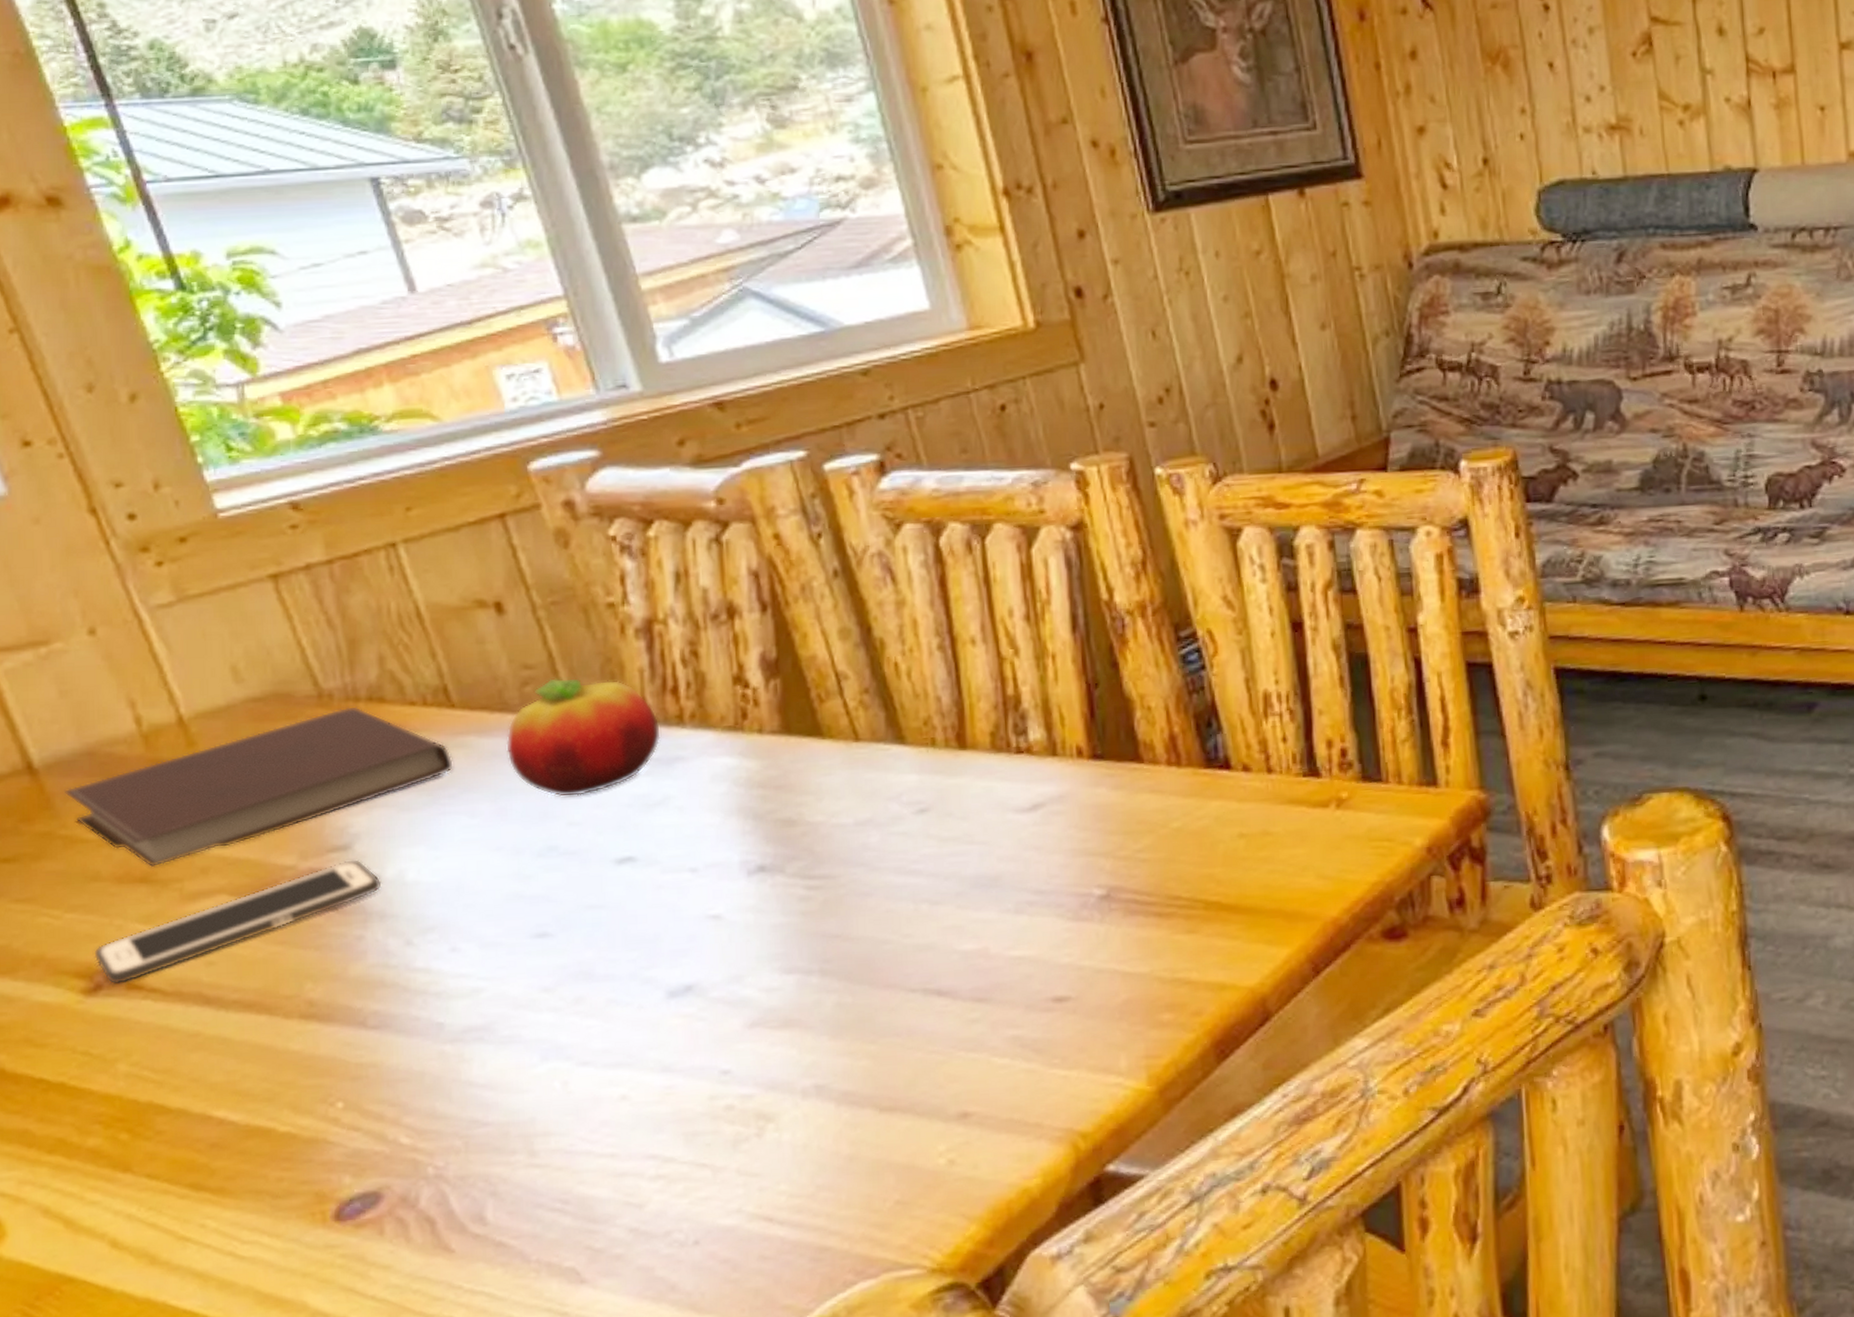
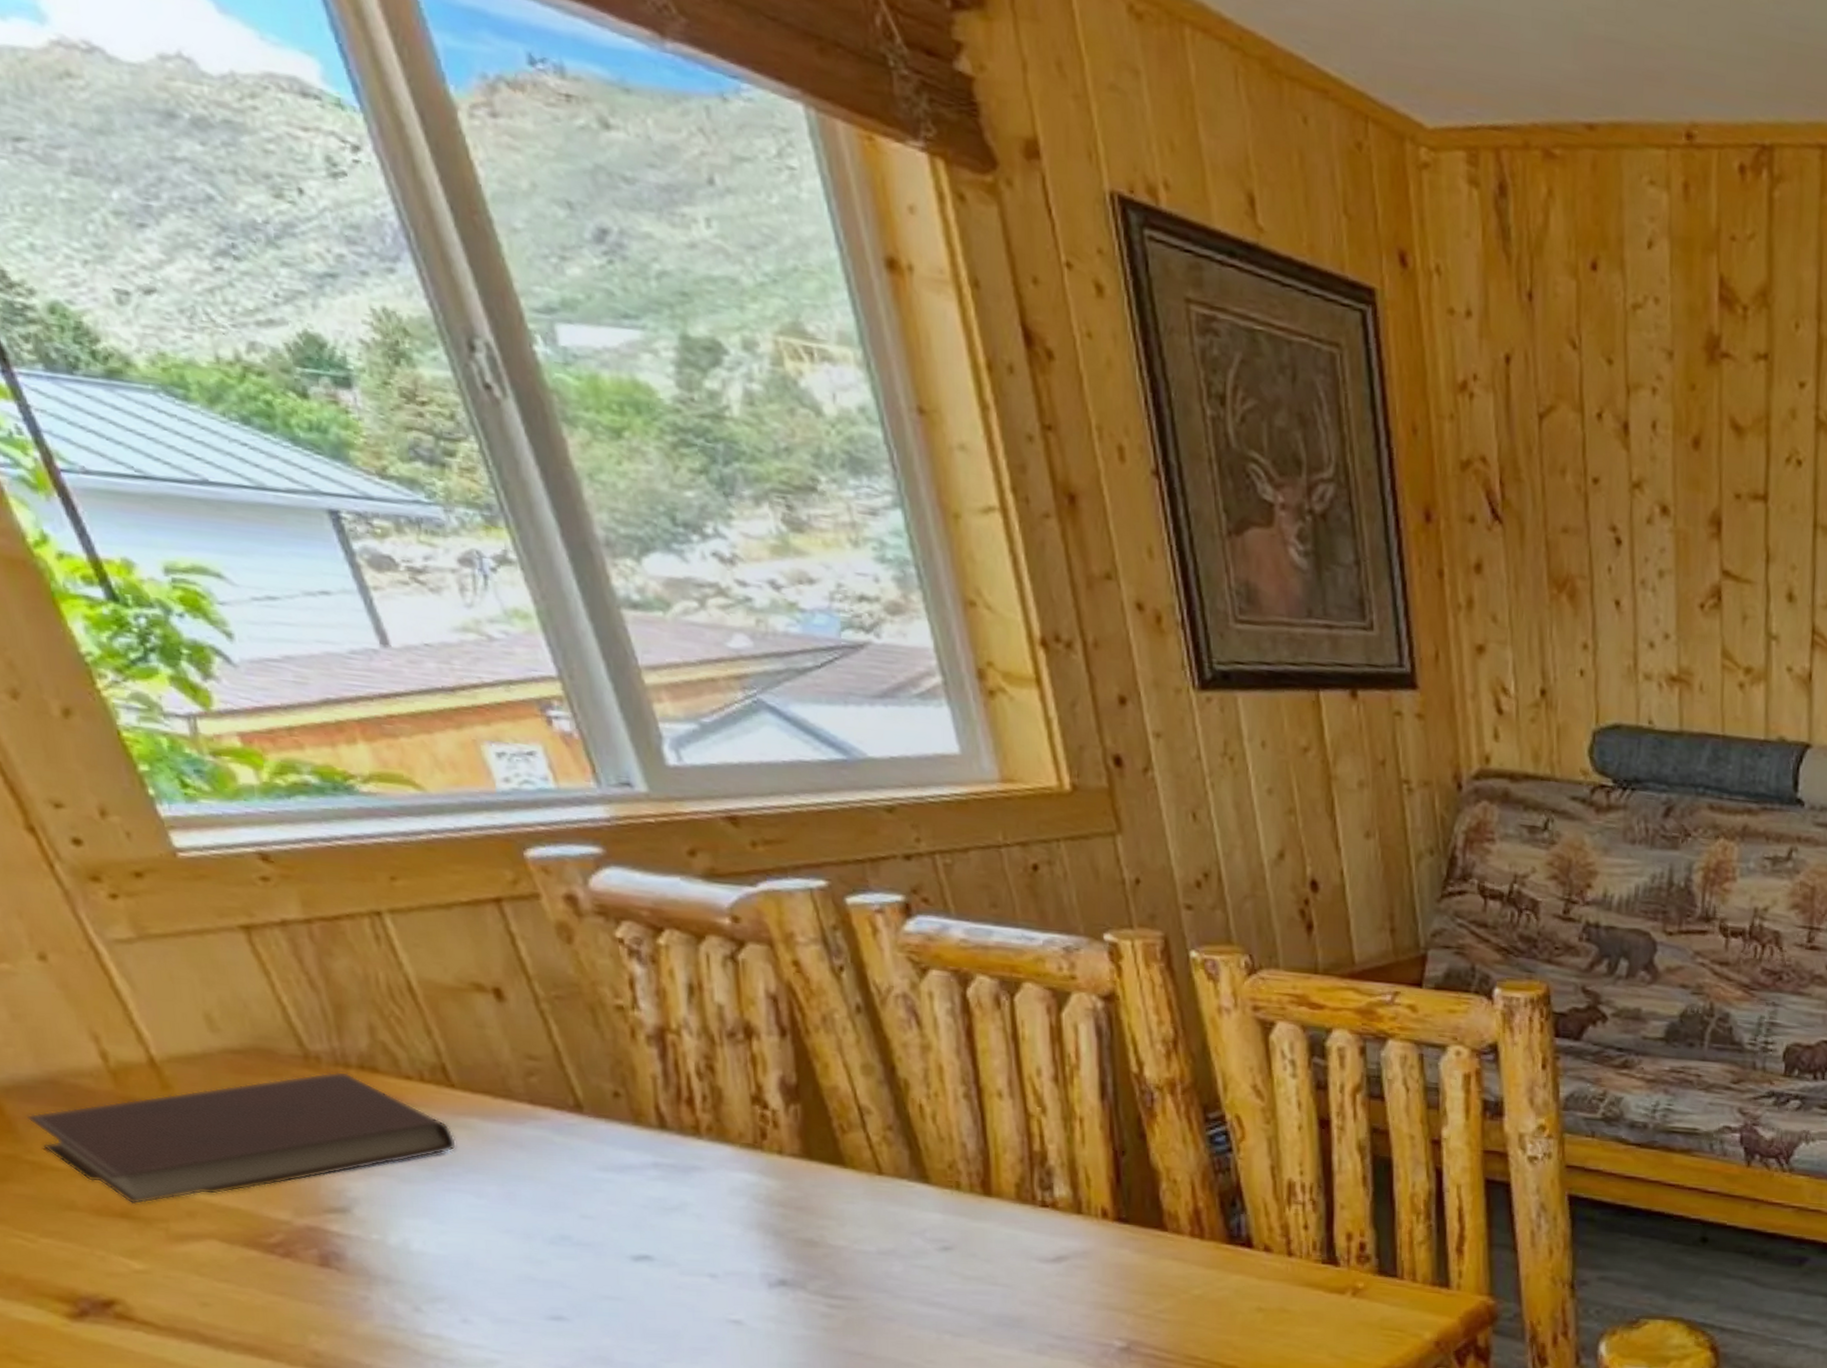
cell phone: present [94,858,382,985] -> none [75,1222,385,1313]
fruit: present [506,677,661,798] -> none [512,1072,677,1191]

